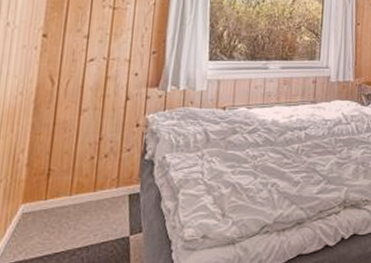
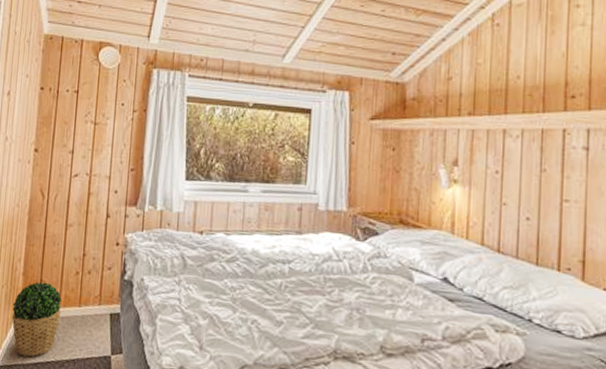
potted plant: none [11,171,74,252] -> present [11,282,62,358]

